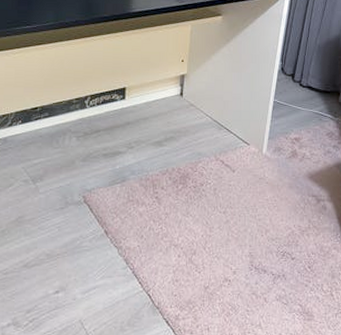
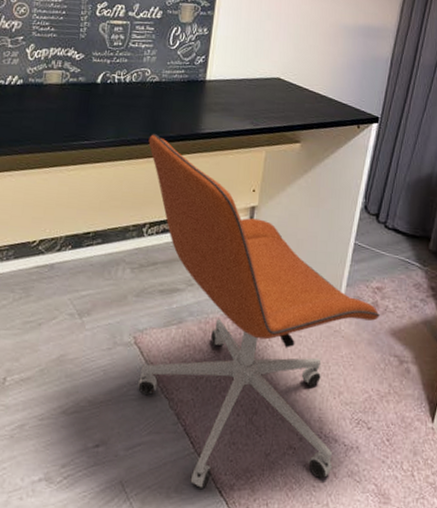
office chair: none [85,16,298,320] -> present [137,134,380,488]

